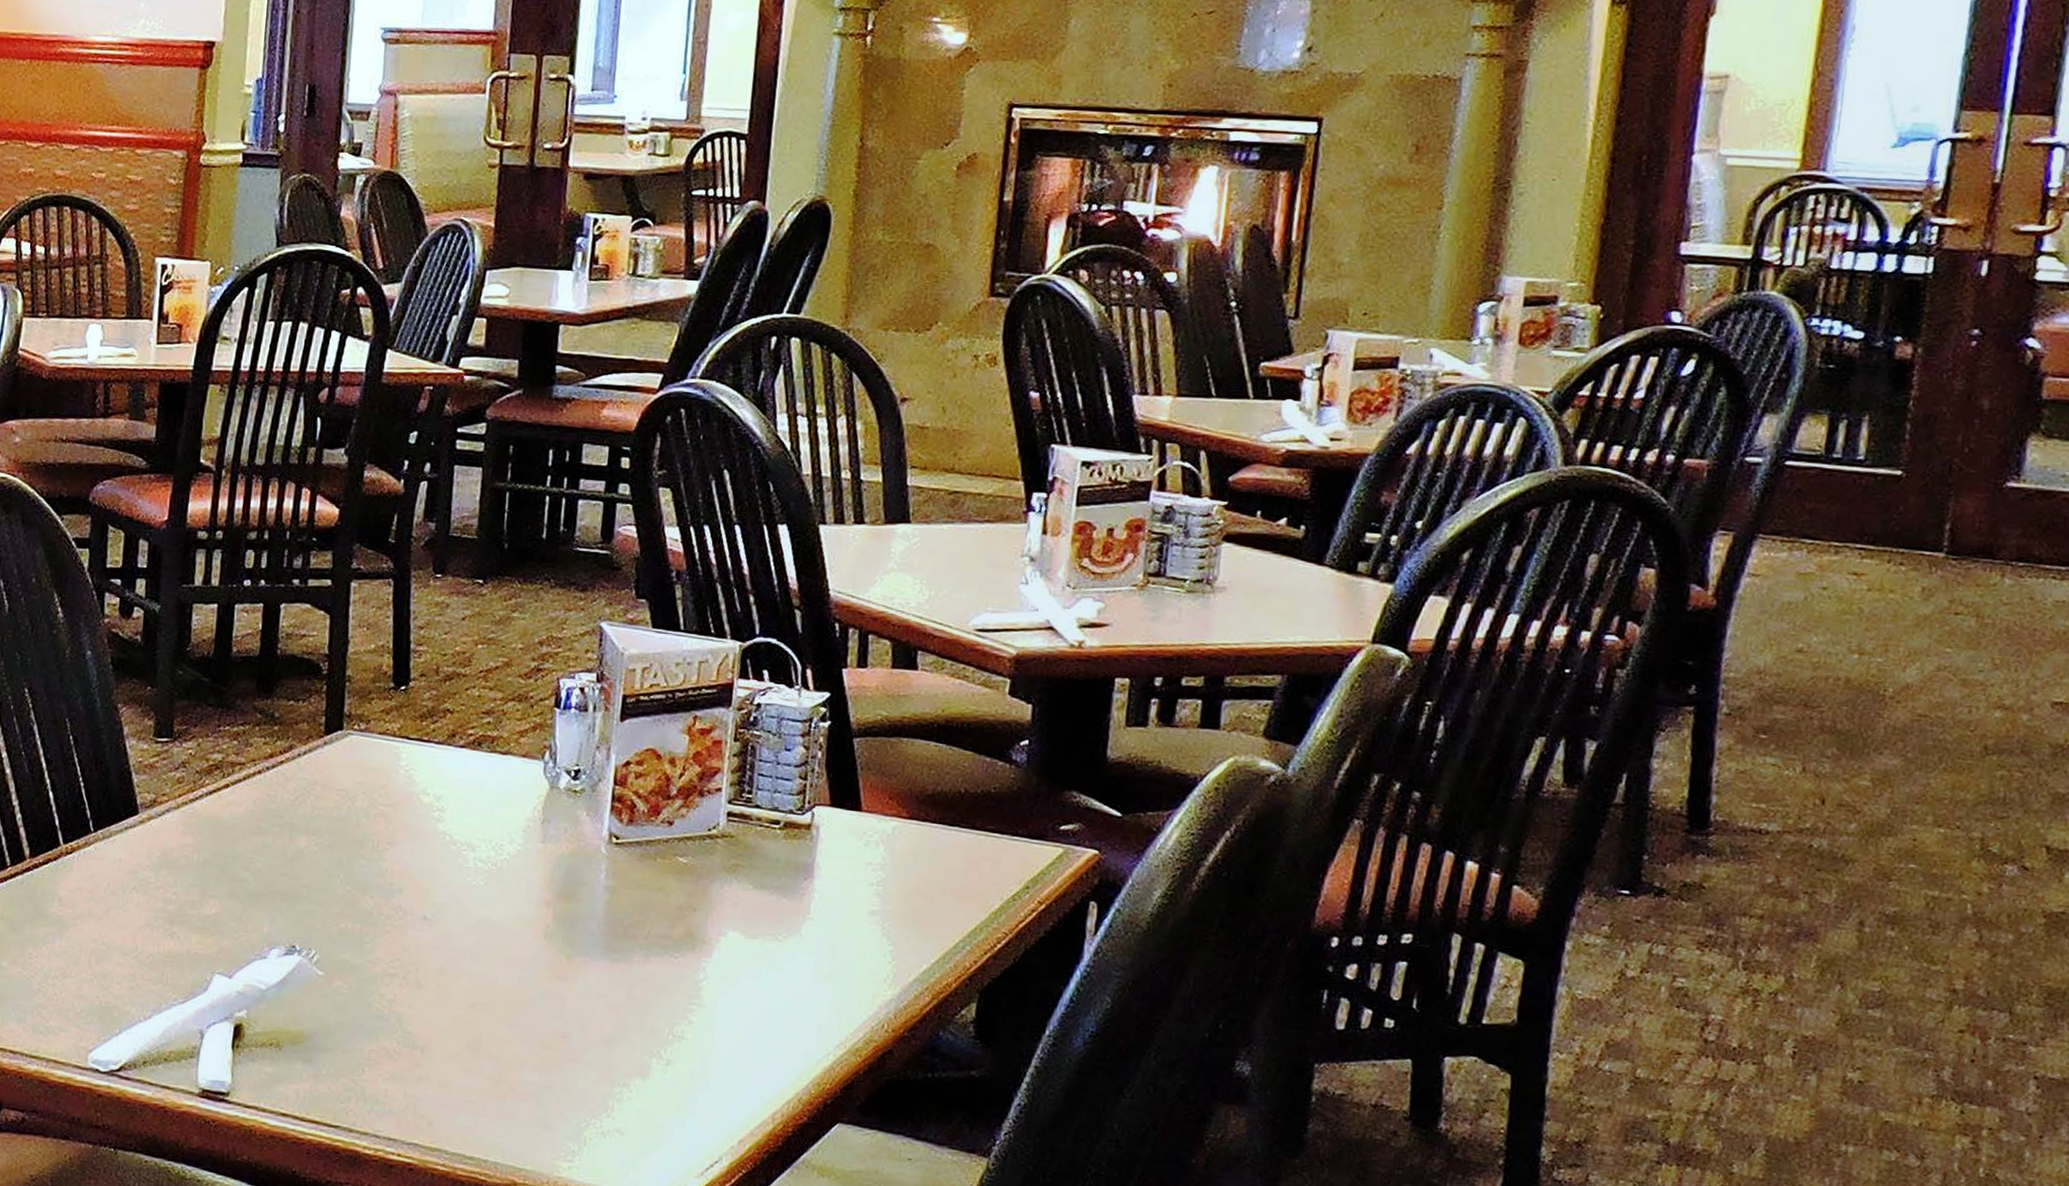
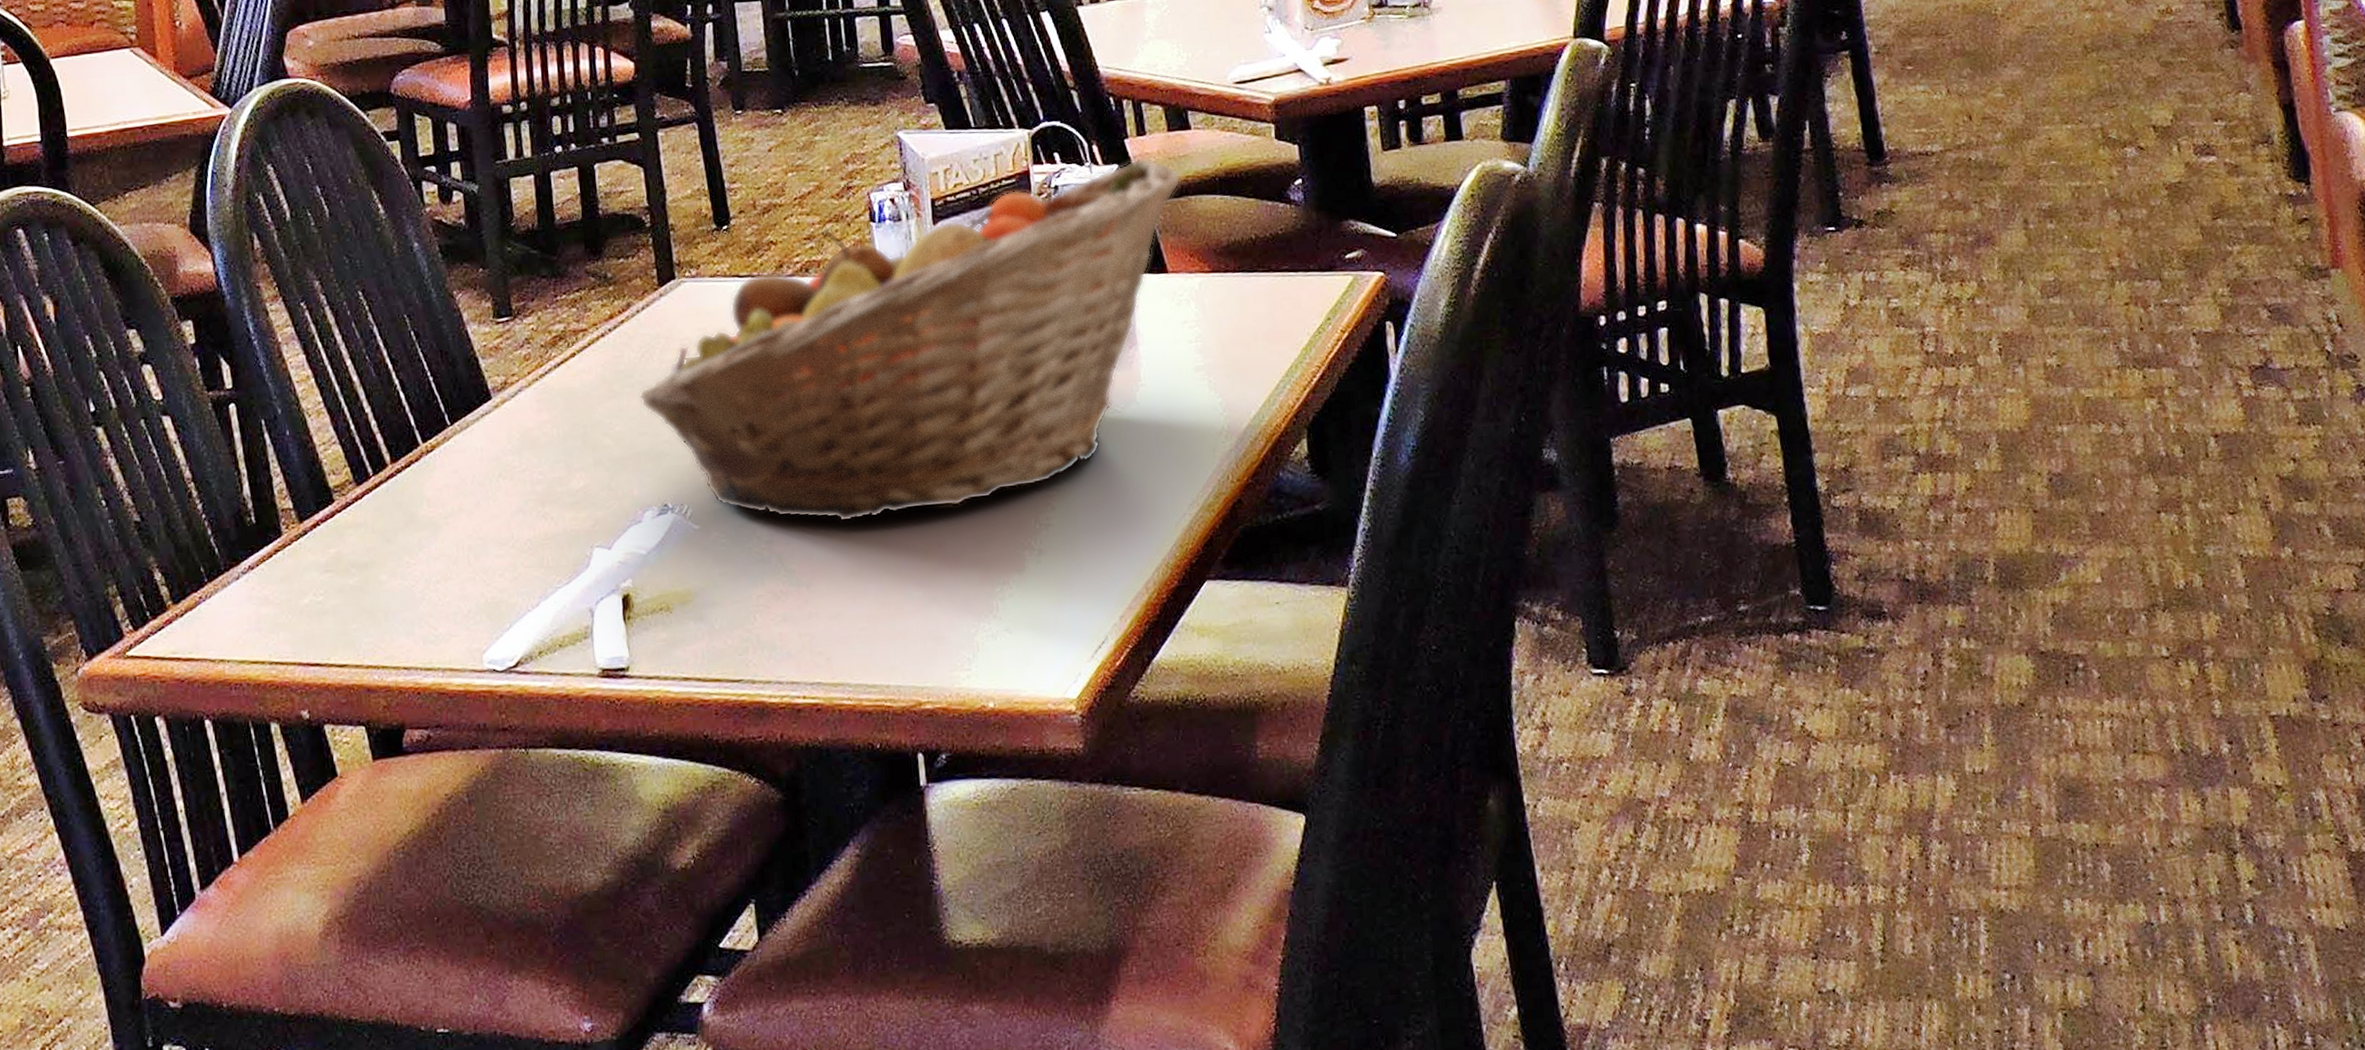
fruit basket: none [286,690,897,1003] -> present [639,158,1181,523]

